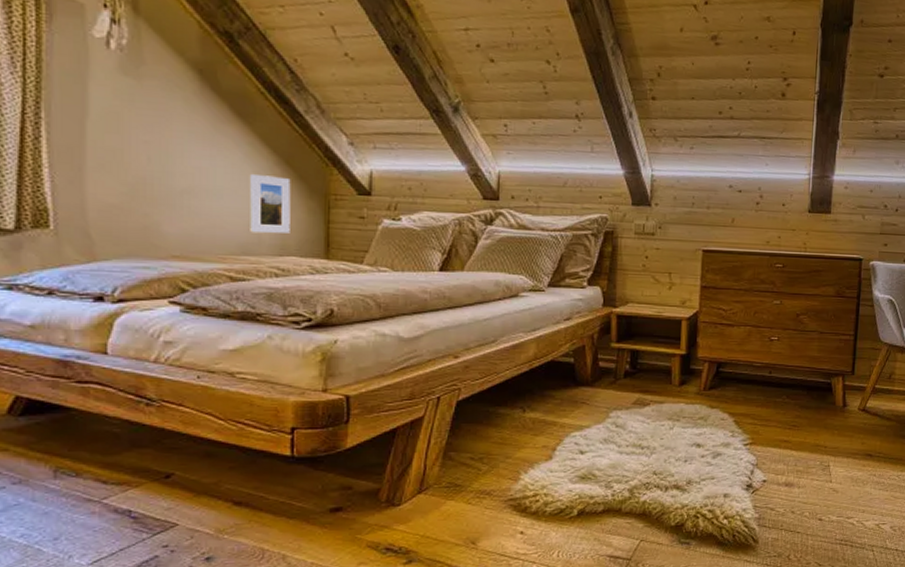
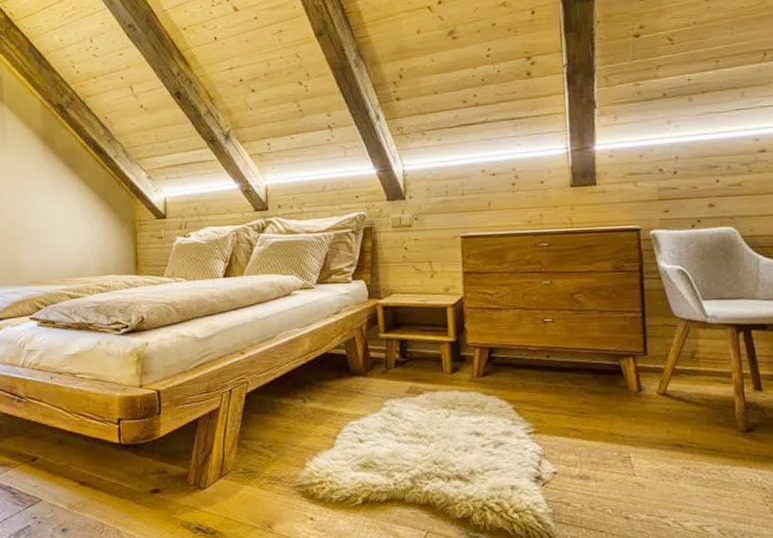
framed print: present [250,175,291,234] -> none [80,211,109,259]

